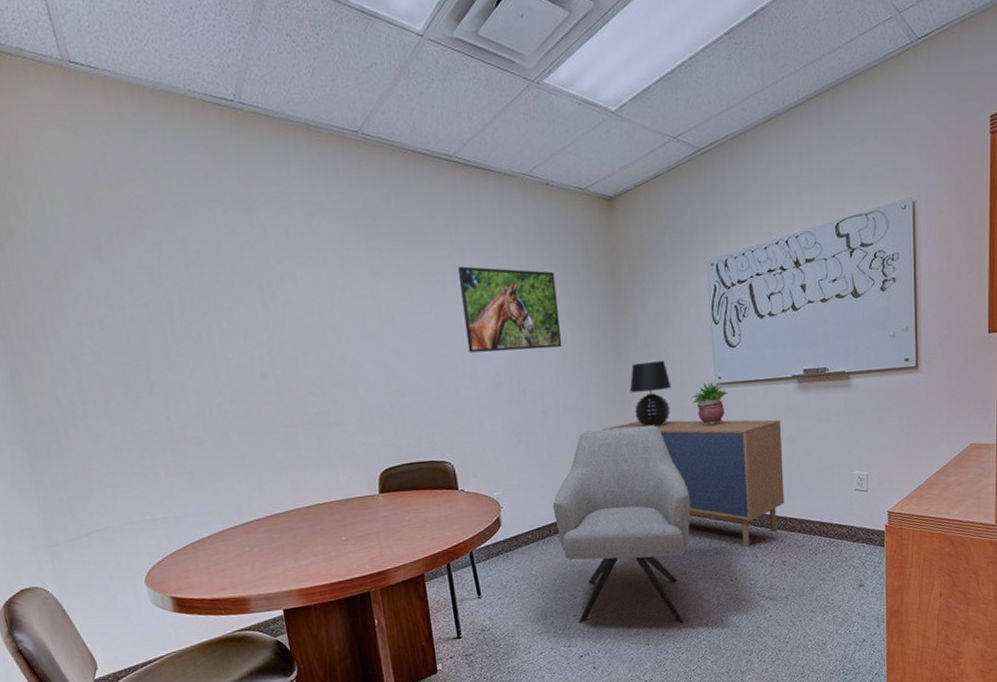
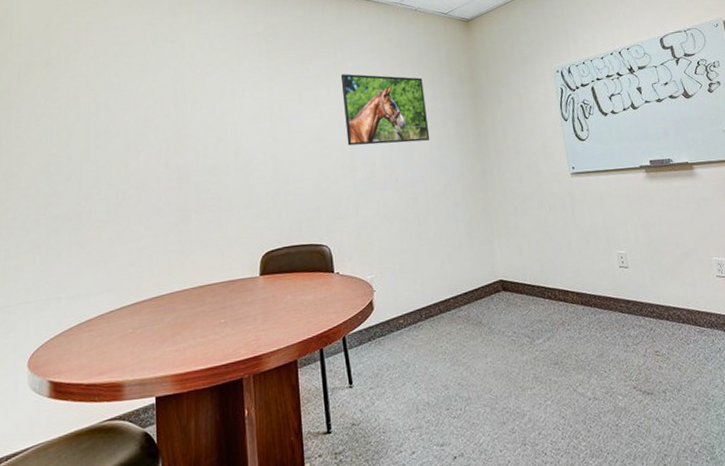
chair: present [552,425,691,623] -> none [423,211,561,420]
storage cabinet: present [602,419,785,548] -> none [468,206,649,336]
table lamp: present [629,360,672,428] -> none [491,152,531,214]
potted plant: present [691,382,728,426] -> none [548,171,583,213]

